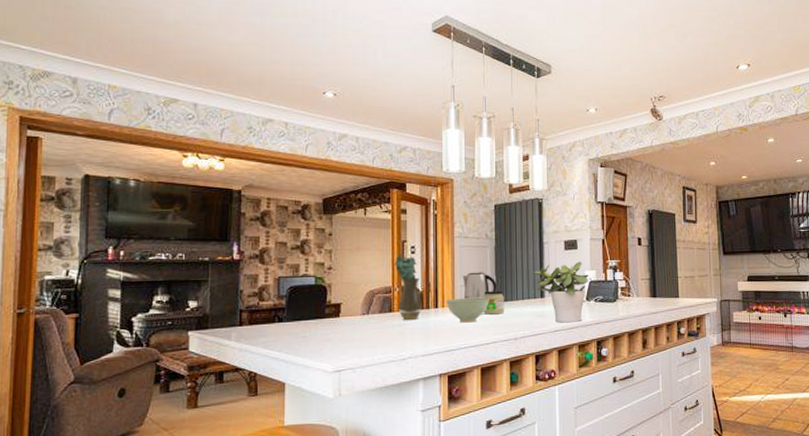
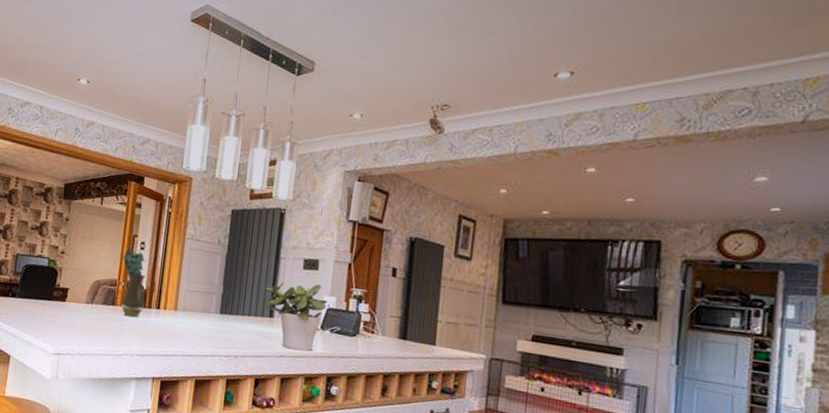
bowl: present [446,297,489,323] -> none [168,301,214,331]
kettle: present [463,272,497,299] -> none [188,277,224,308]
jar: present [483,291,504,315] -> none [205,300,230,328]

